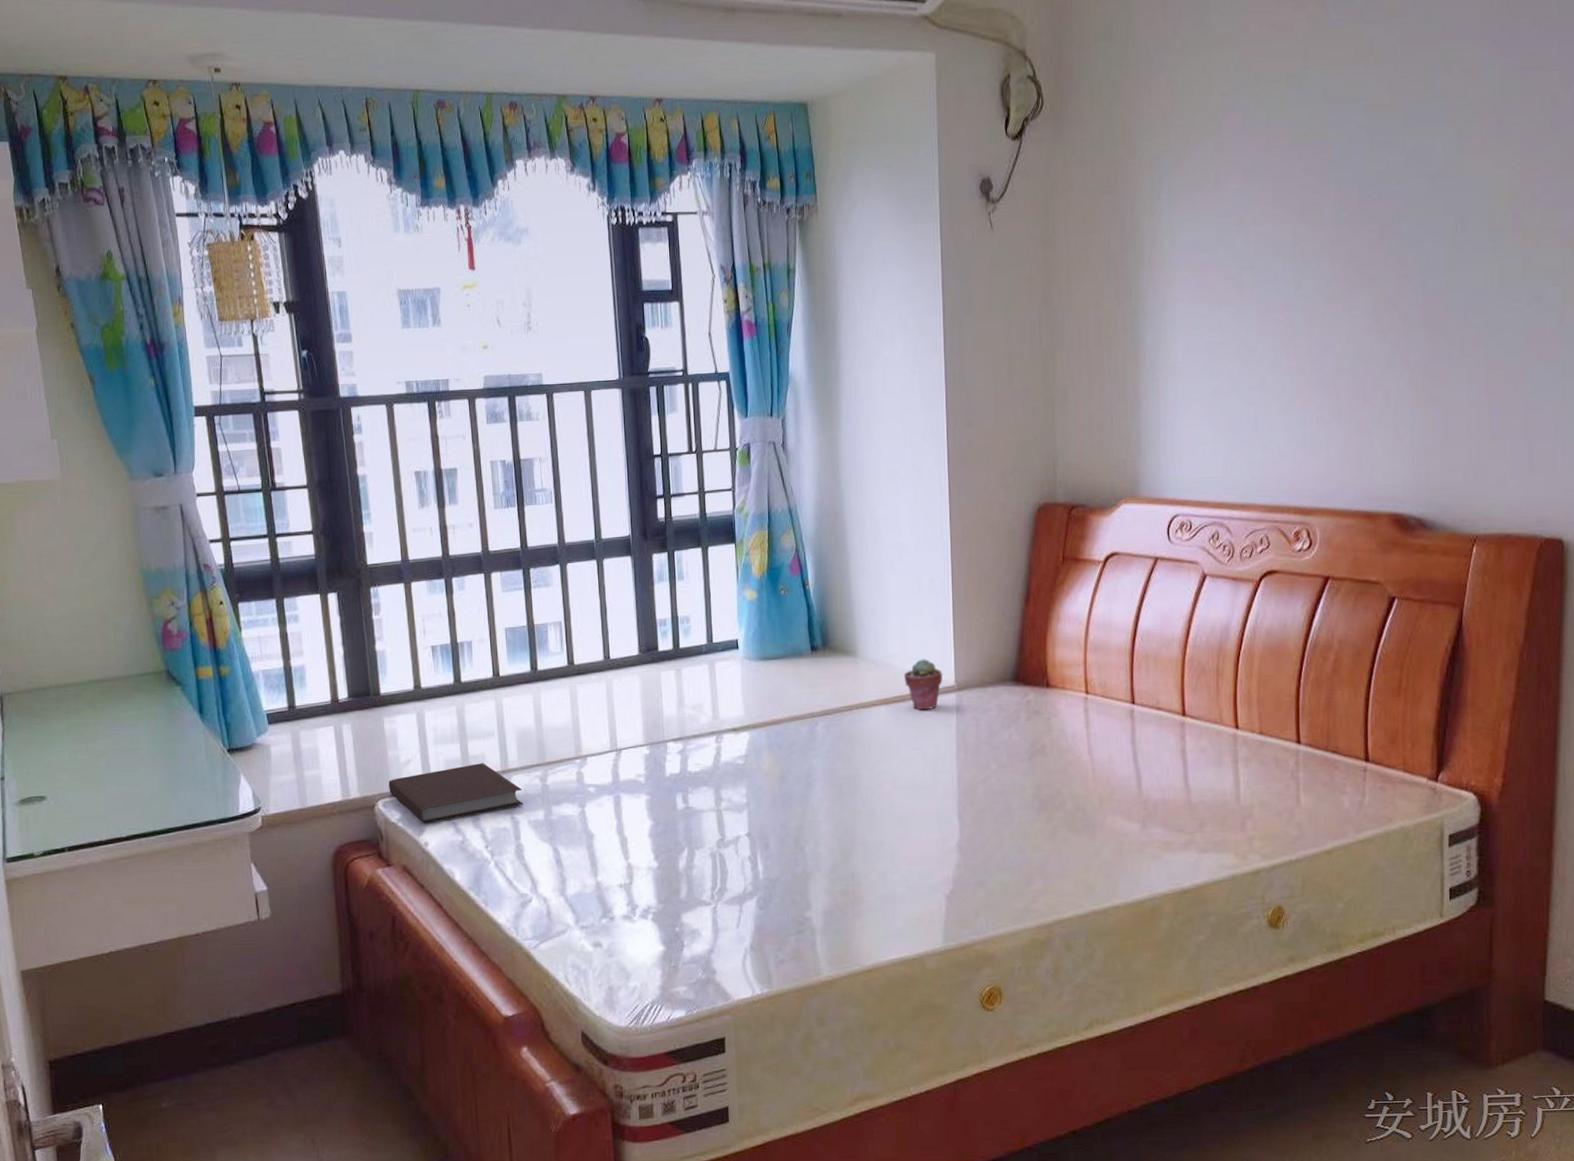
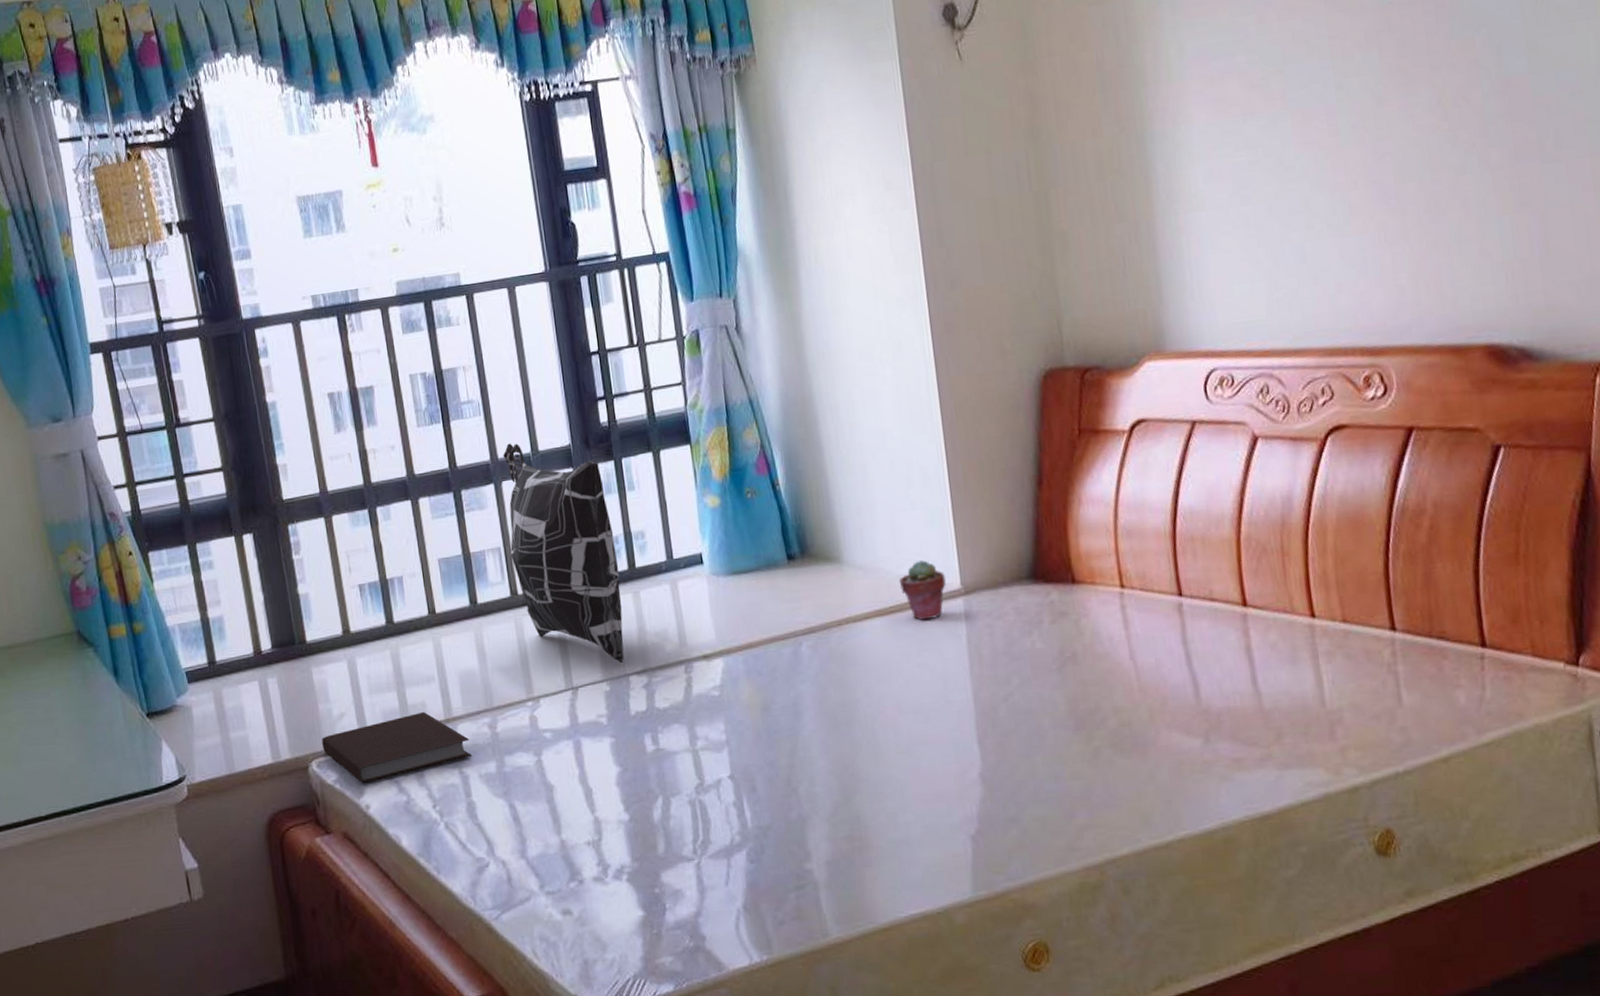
decorative pillow: none [569,530,665,731] -> present [502,443,624,664]

